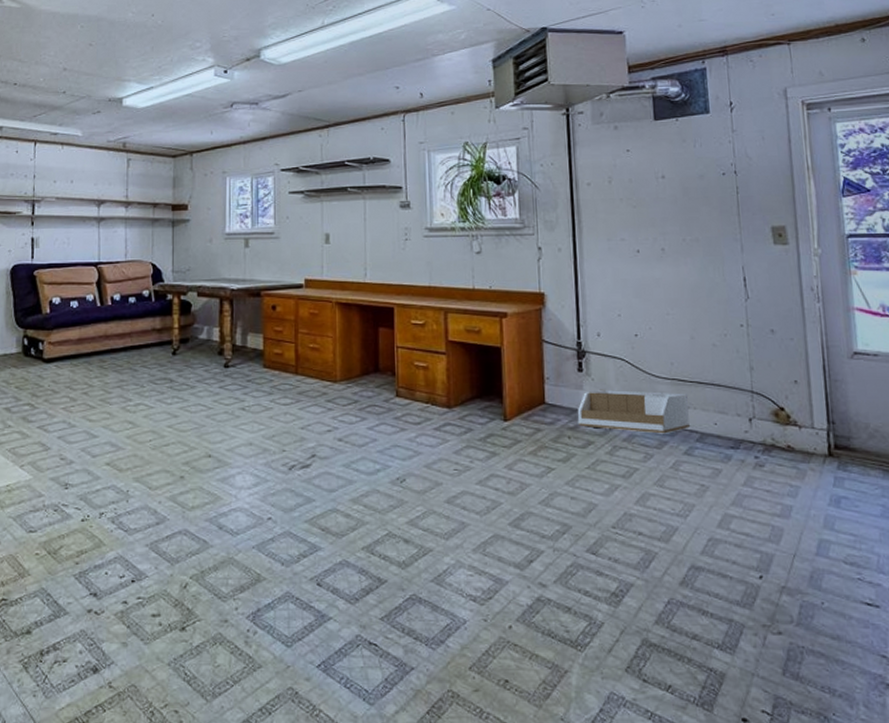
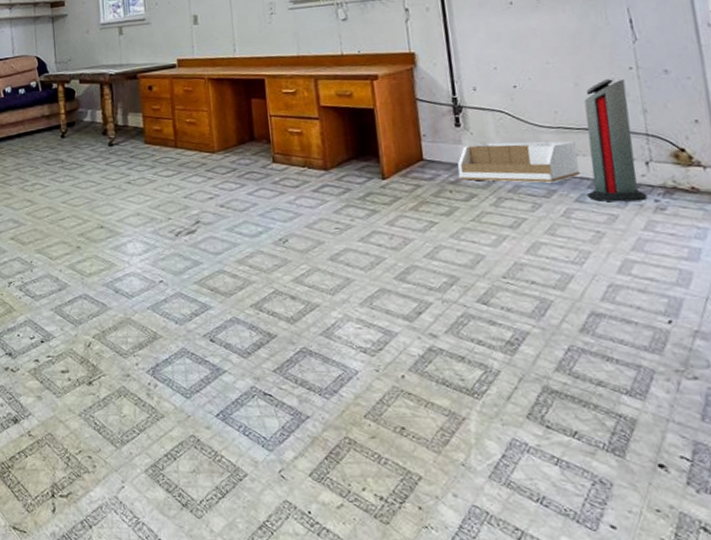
air purifier: none [696,335,749,457] -> present [584,79,648,202]

